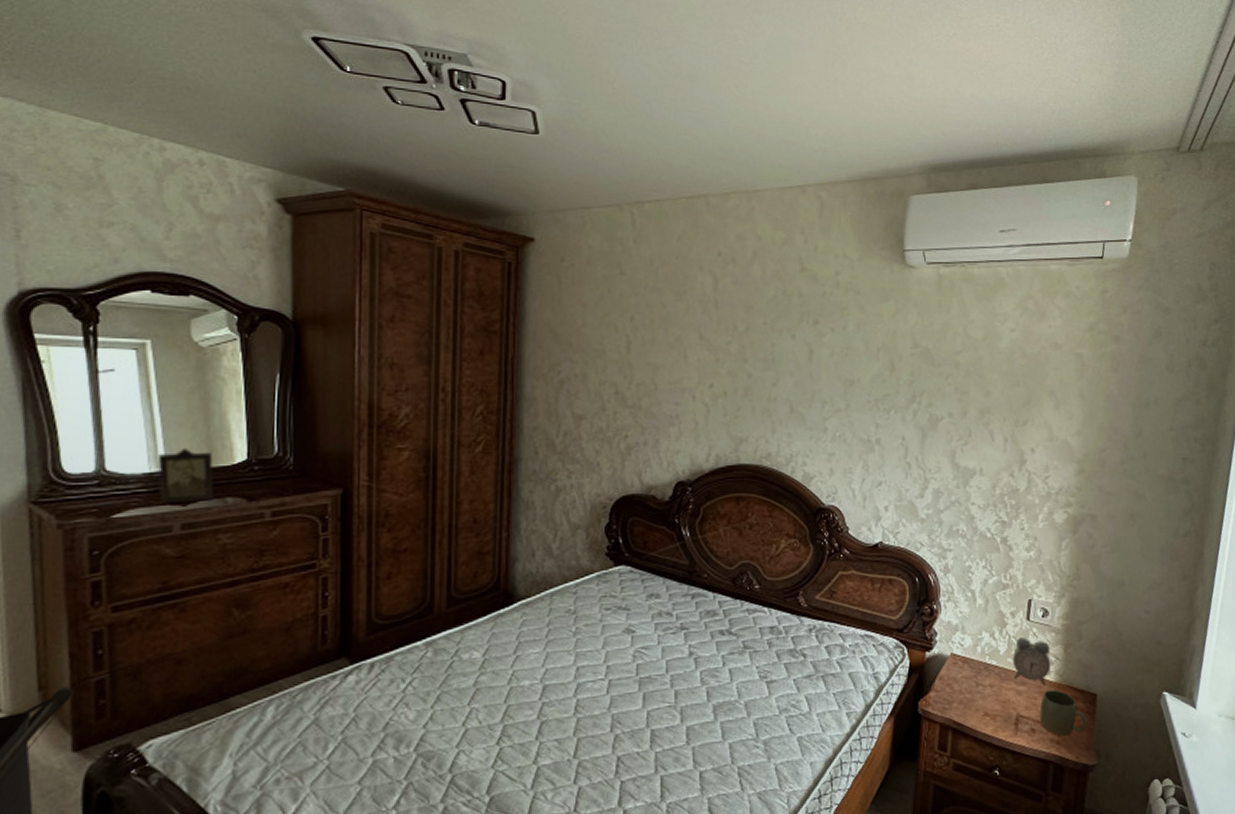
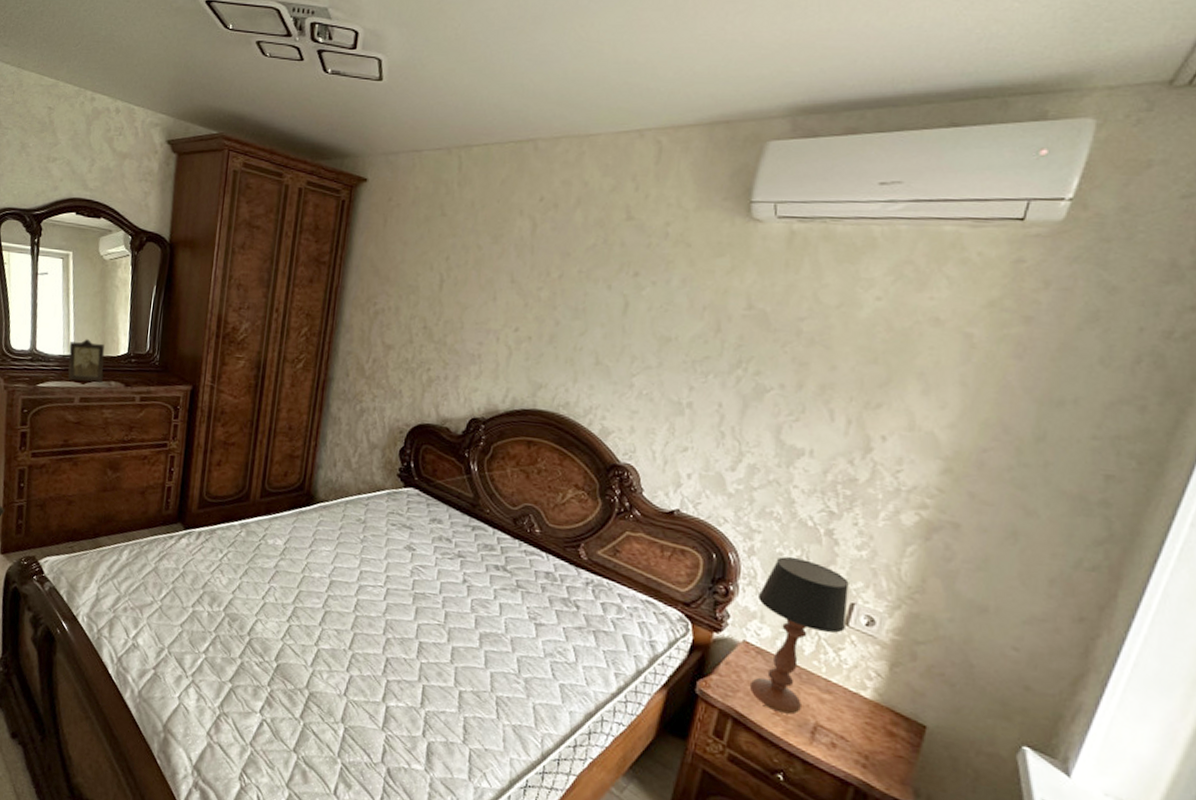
table lamp: none [956,568,1027,713] -> present [749,556,849,715]
alarm clock: present [1012,637,1051,686] -> none [817,642,871,701]
mug: present [1039,689,1088,737] -> none [844,706,909,764]

